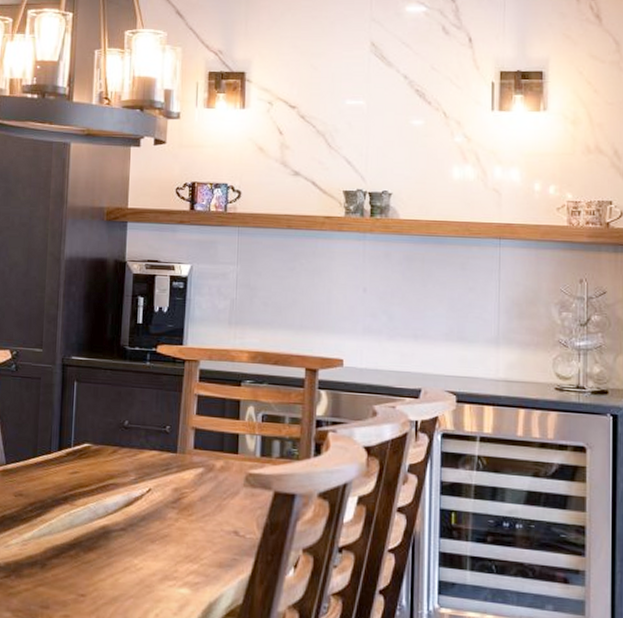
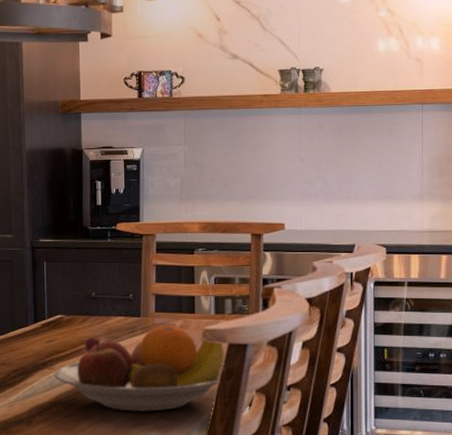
fruit bowl: none [76,465,270,565] -> present [54,326,225,412]

